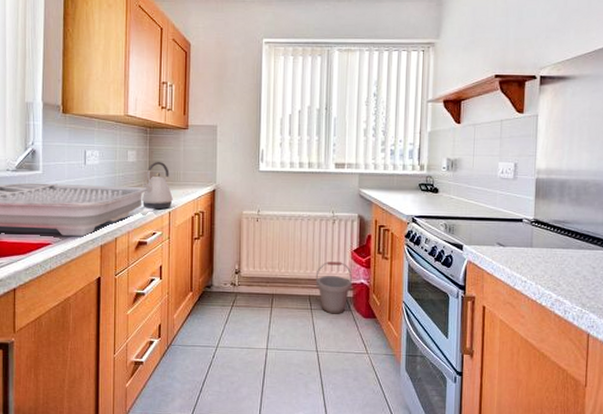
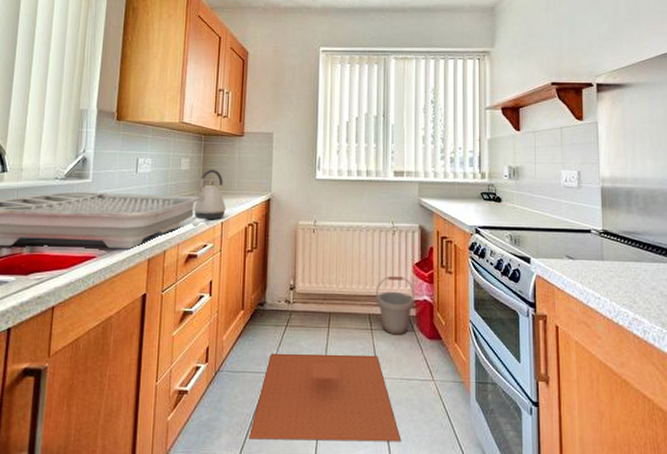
floor mat: none [200,330,337,405] -> present [249,354,402,442]

